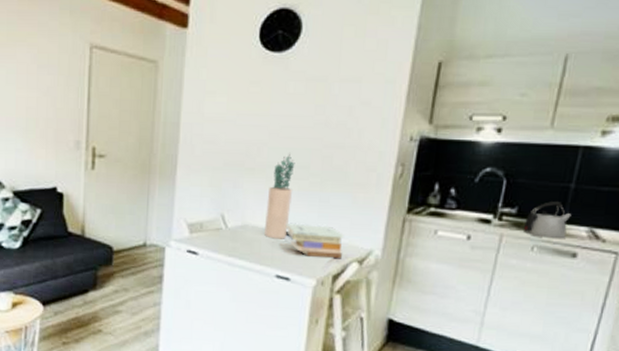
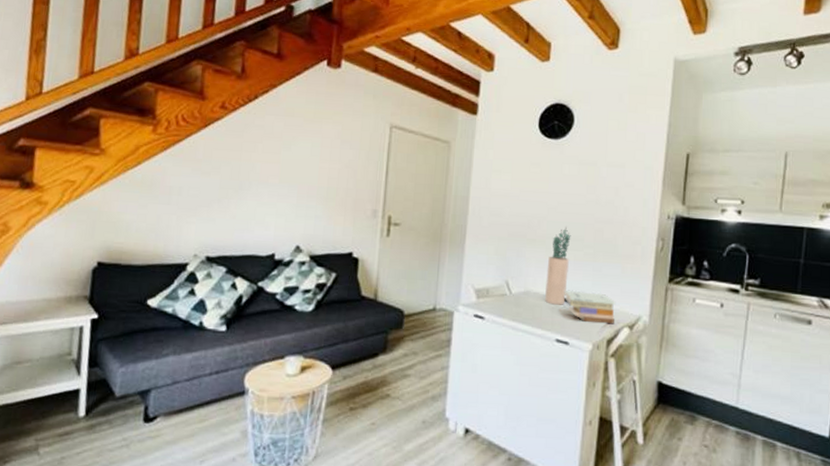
kettle: present [523,201,572,239] -> none [766,274,804,308]

